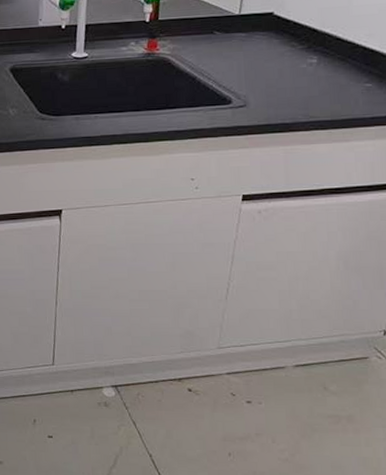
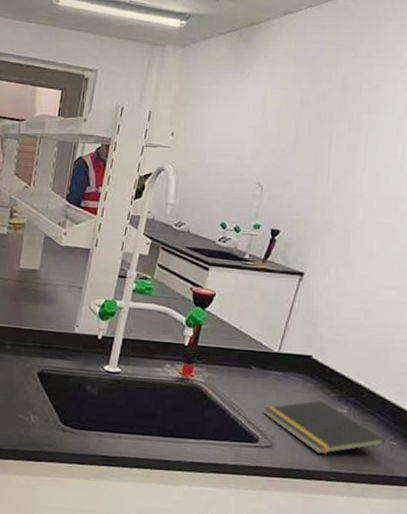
notepad: none [232,54,361,106] -> present [263,400,386,454]

